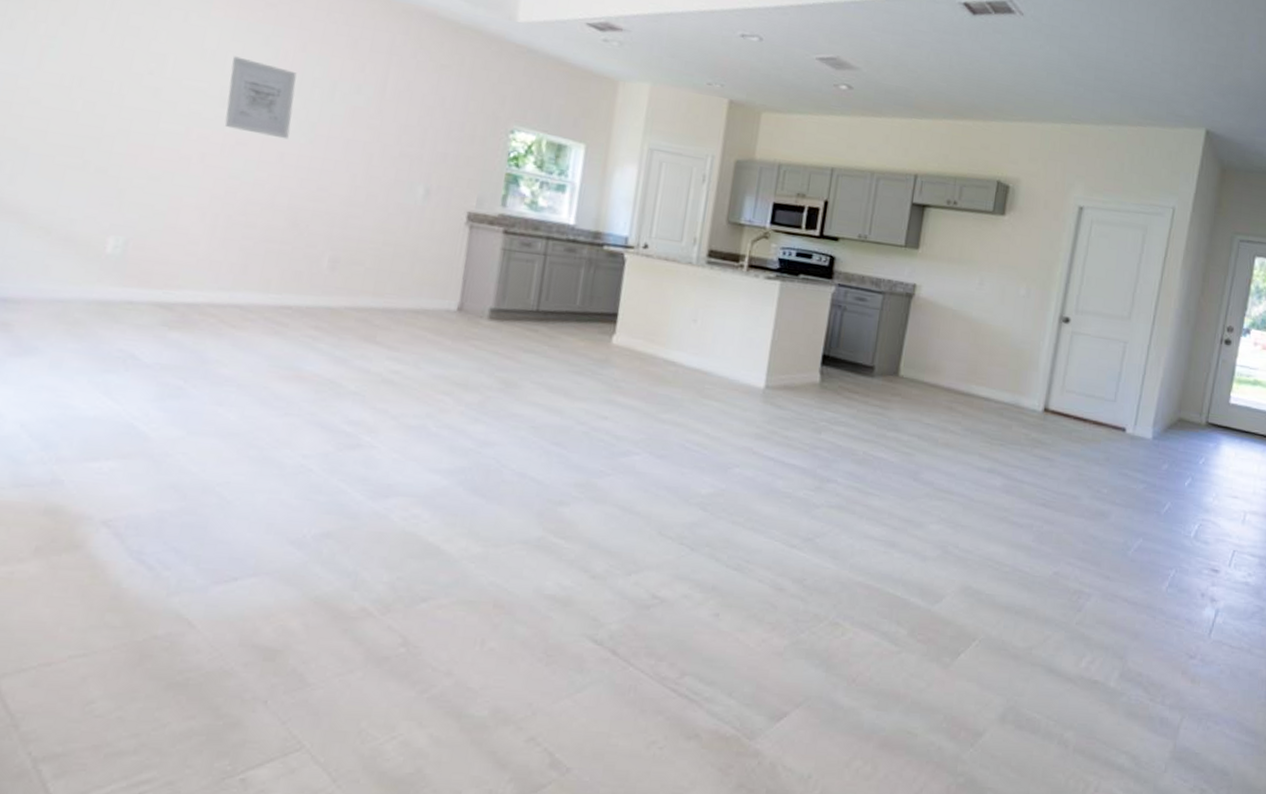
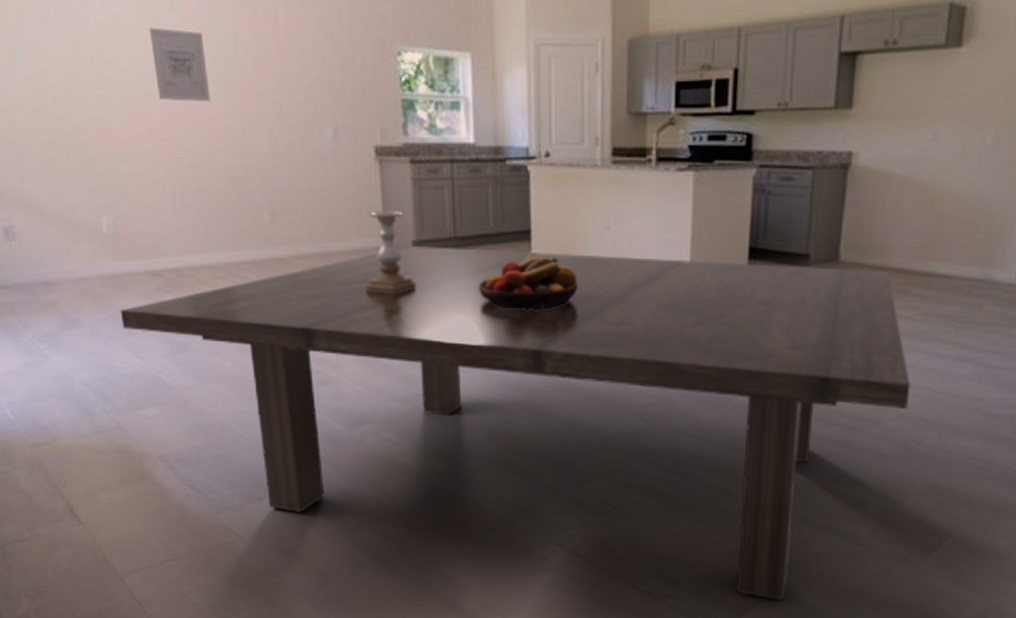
dining table: none [98,313,952,703] -> present [120,246,911,601]
candle holder: none [426,273,487,360] -> present [365,209,417,294]
fruit bowl: none [553,337,658,392] -> present [479,255,578,310]

